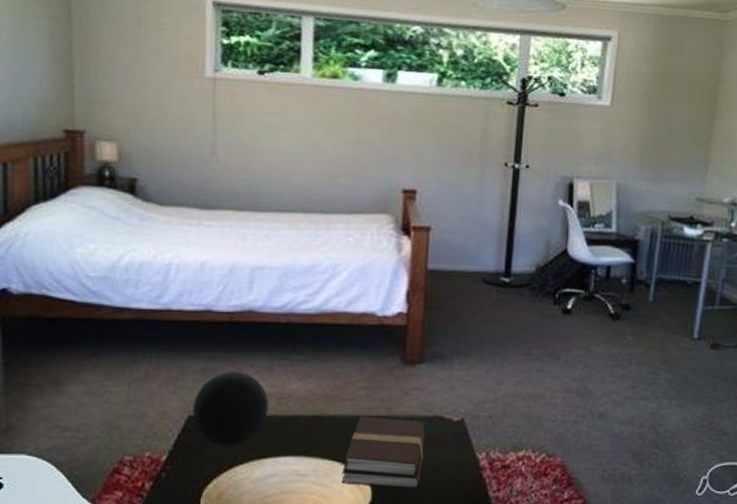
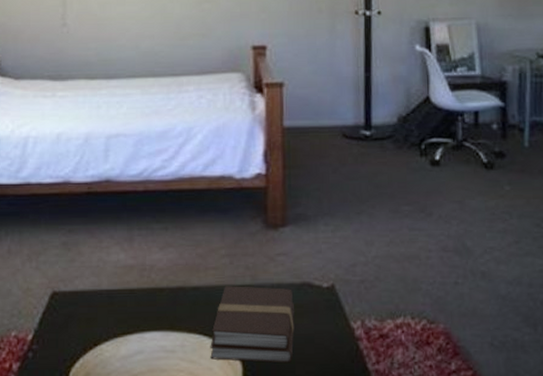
decorative ball: present [192,370,269,448] -> none [56,242,131,324]

